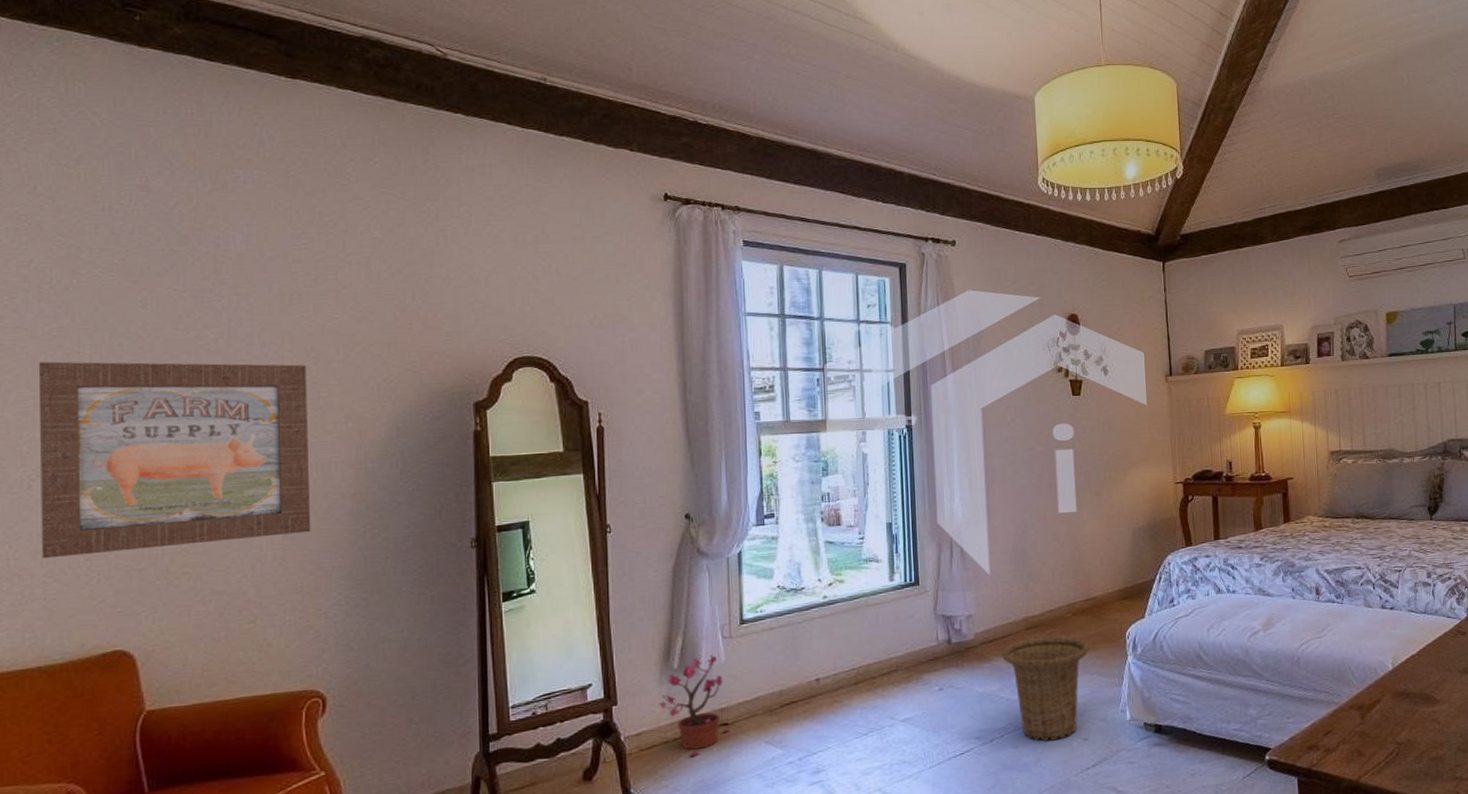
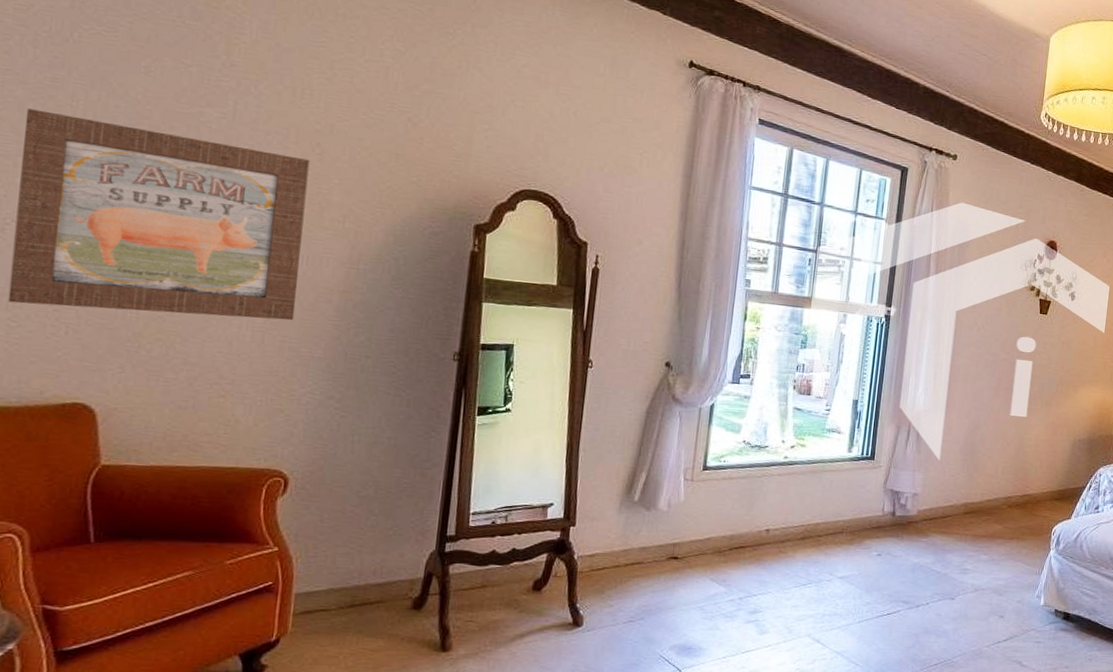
potted plant: present [658,654,731,756] -> none [614,492,680,582]
basket: present [1002,636,1089,742] -> none [939,521,1018,614]

